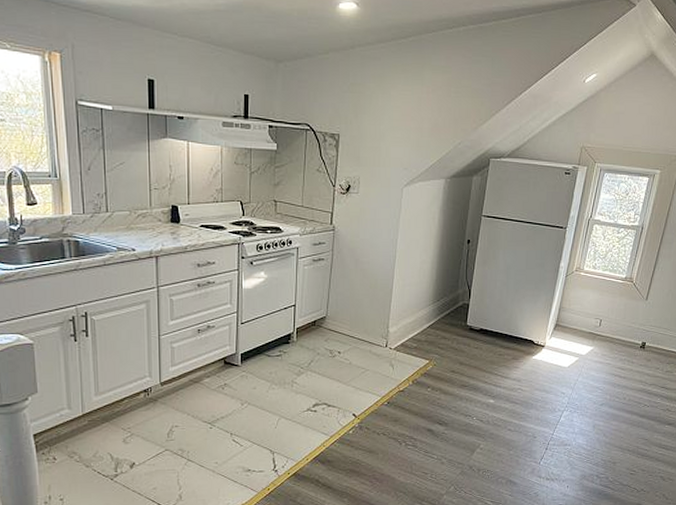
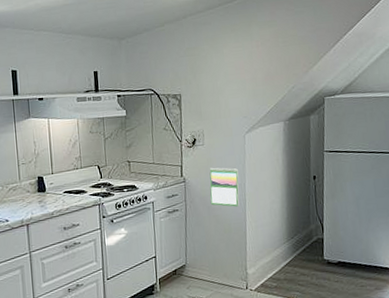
calendar: none [358,218,391,263] -> present [209,167,239,207]

